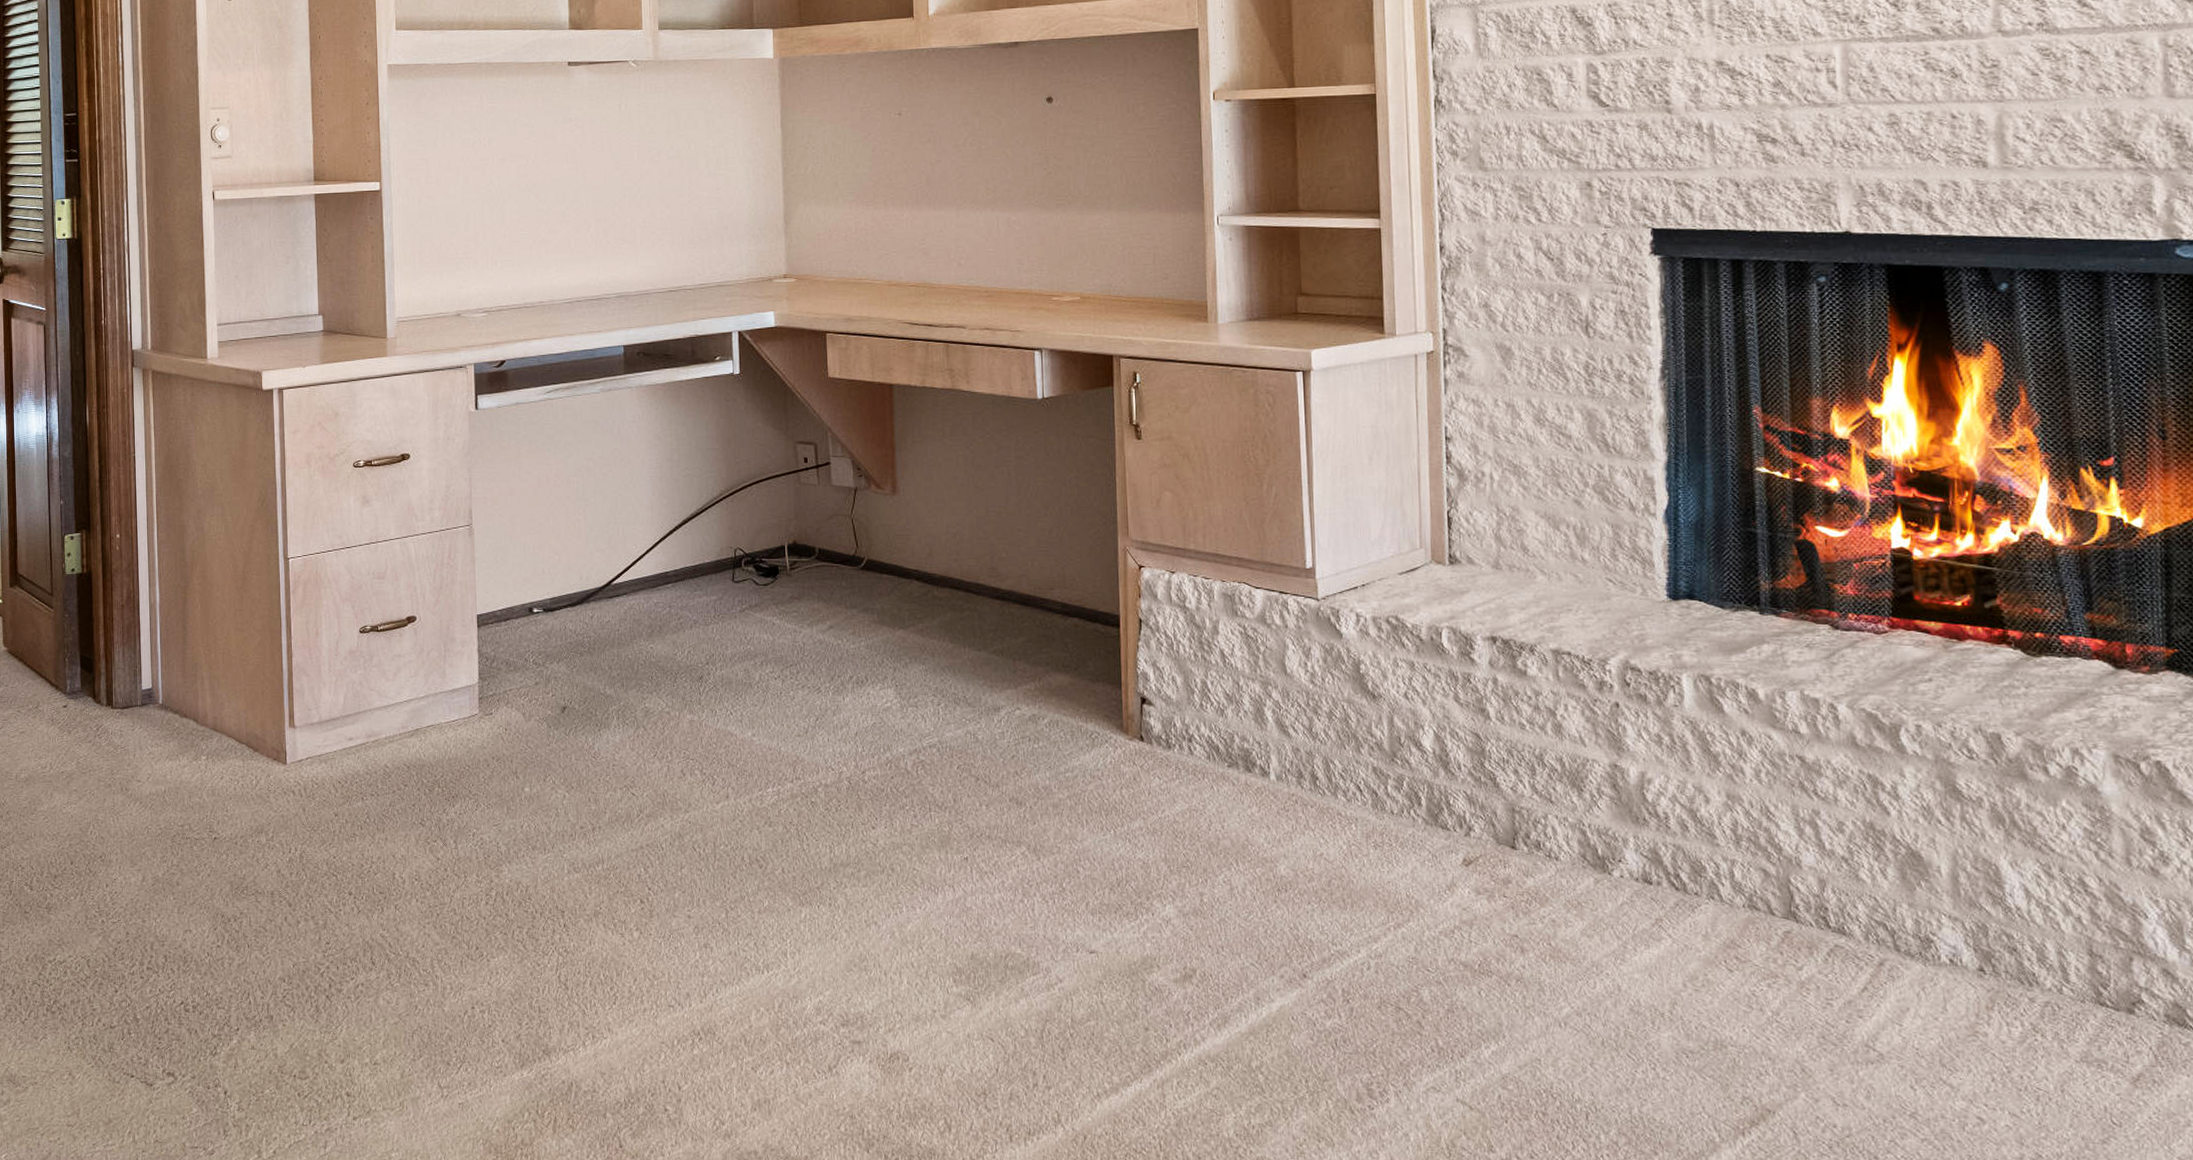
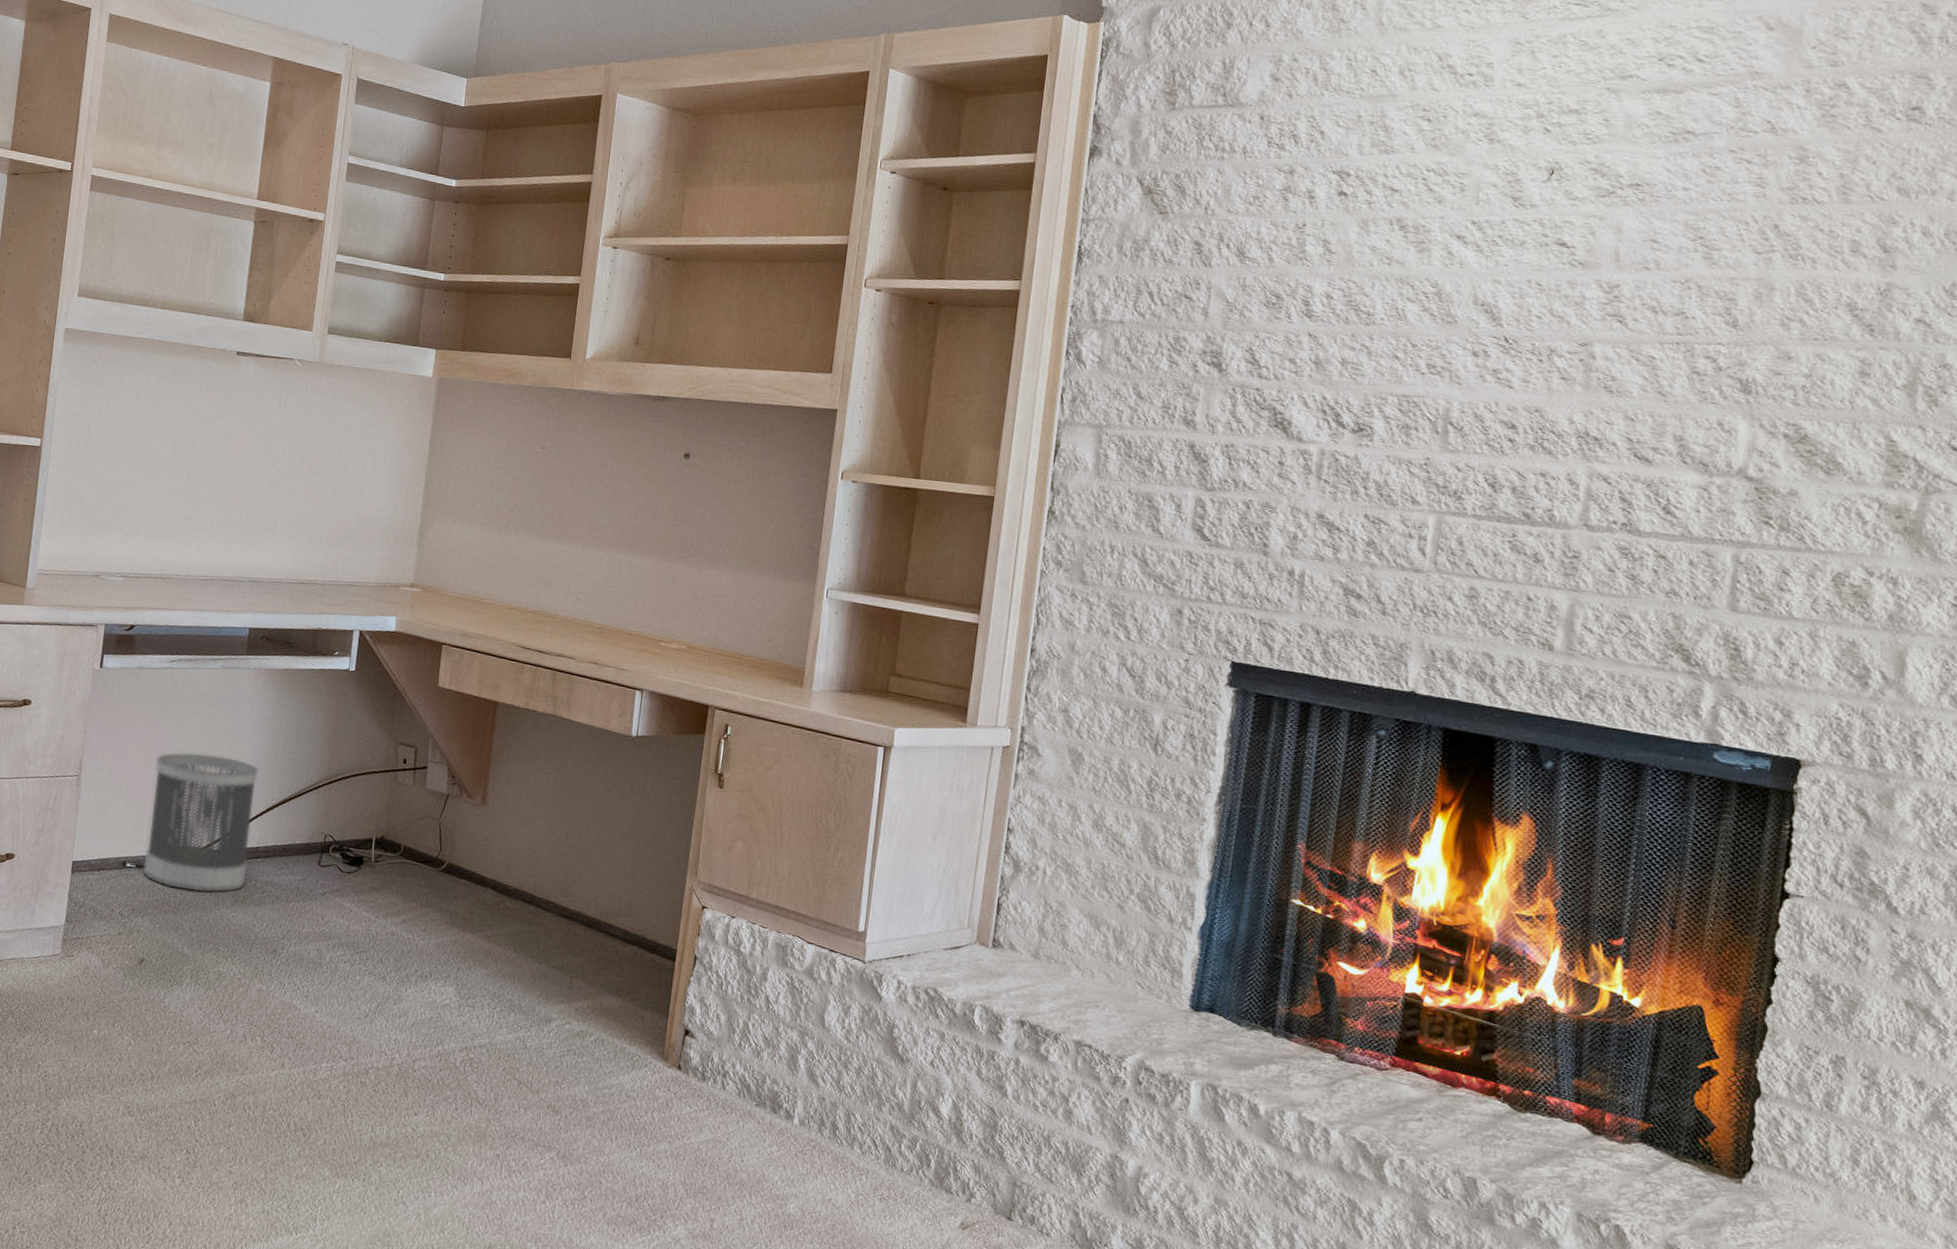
wastebasket: none [547,482,661,629] -> present [142,751,260,893]

